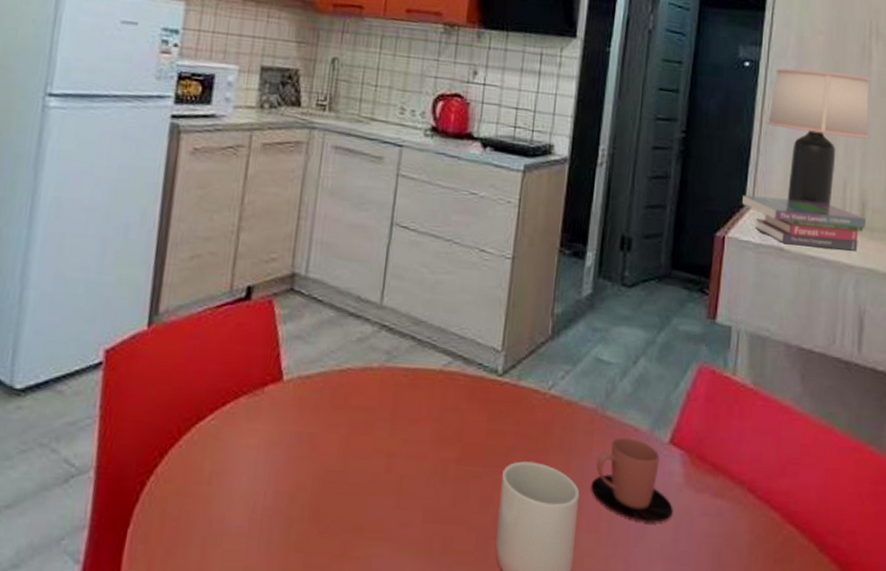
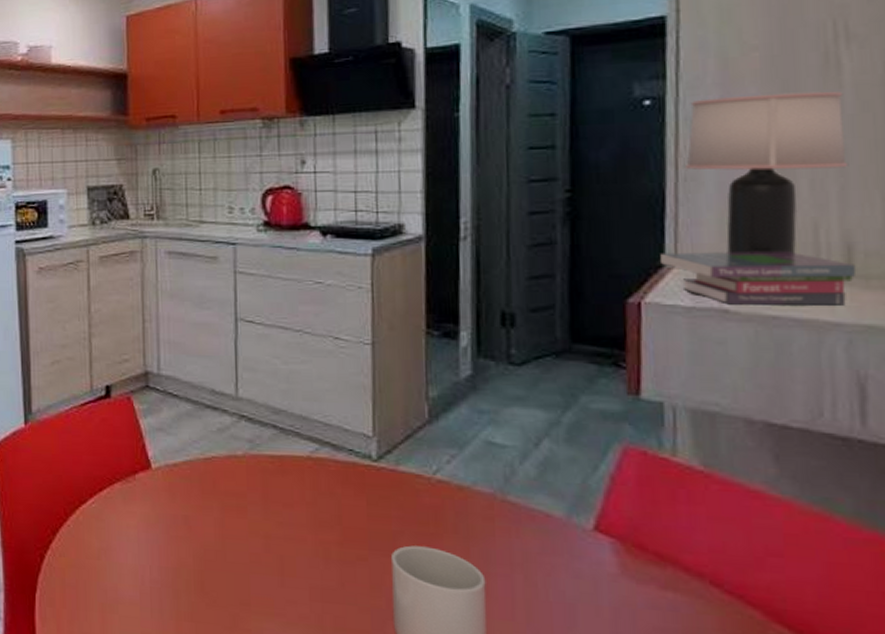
cup: present [591,437,673,523] -> none [499,523,608,614]

